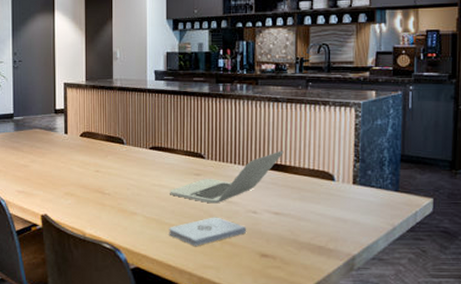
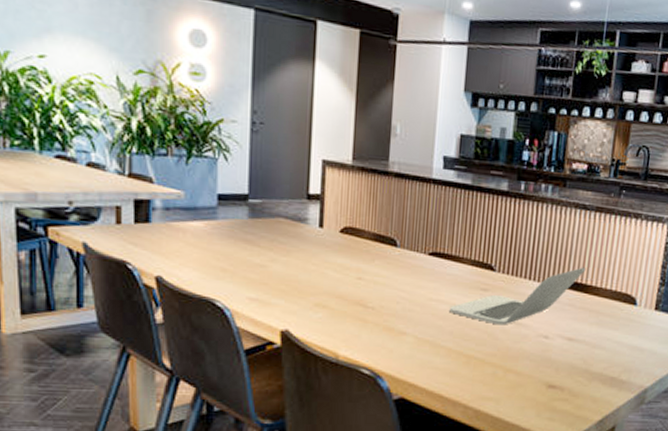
notepad: present [169,217,247,246] -> none [444,340,536,374]

